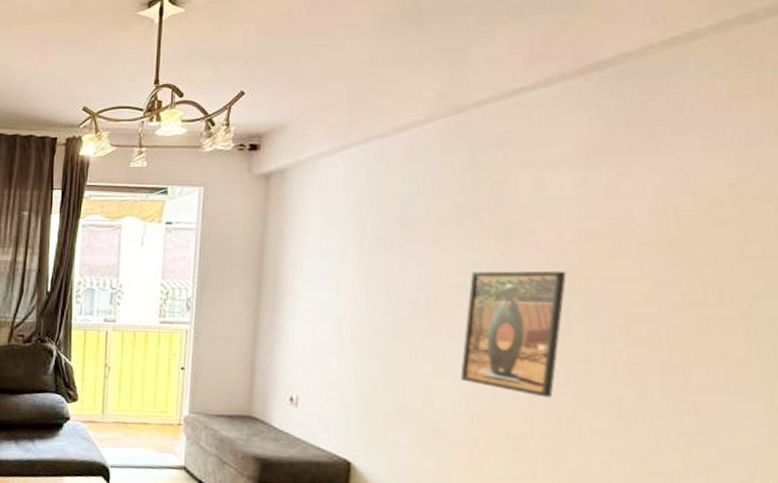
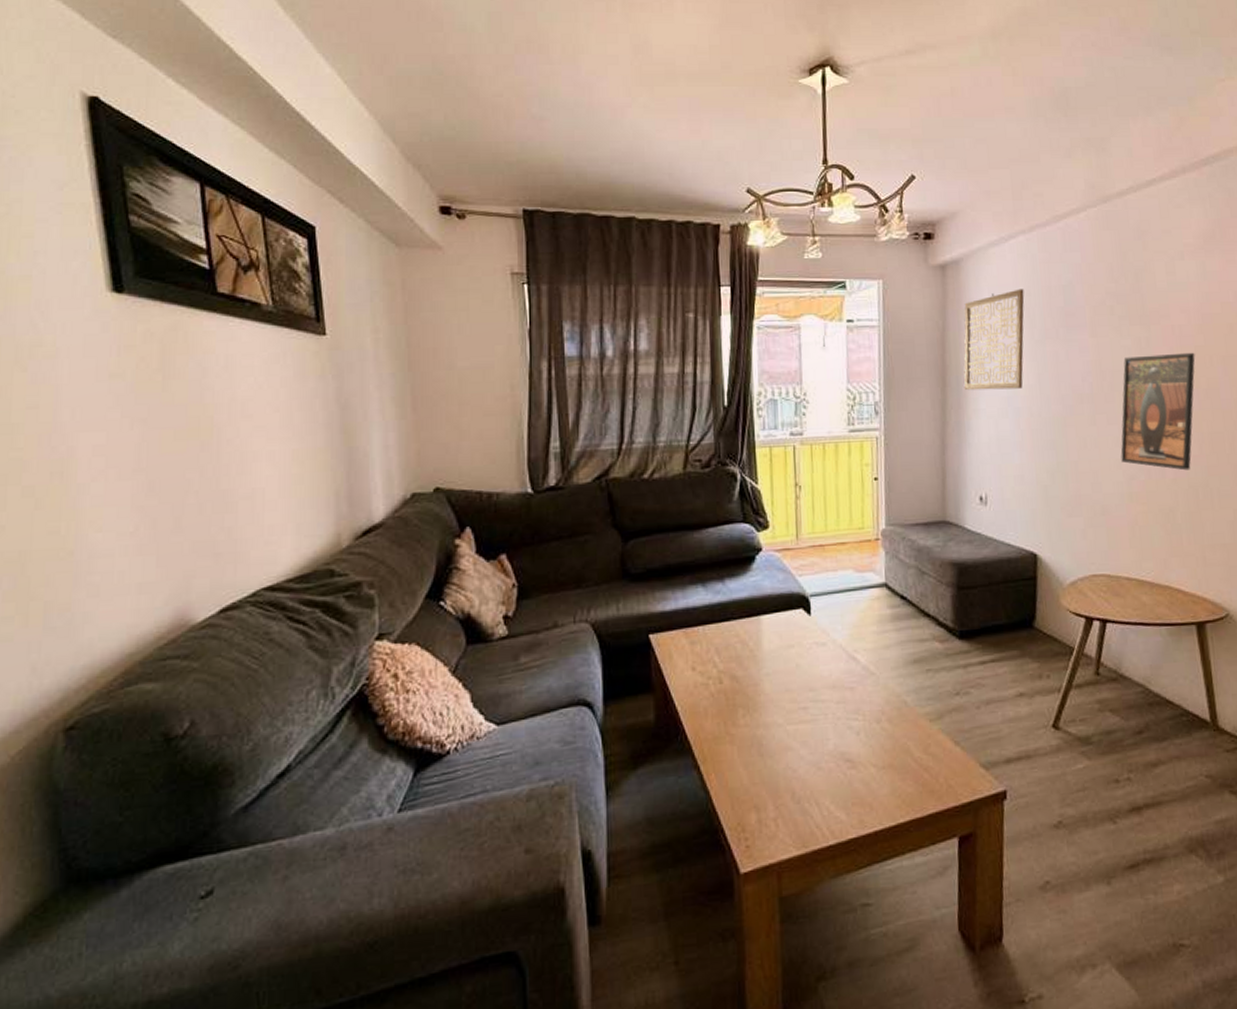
wall art: none [280,198,355,296] -> present [963,288,1025,391]

